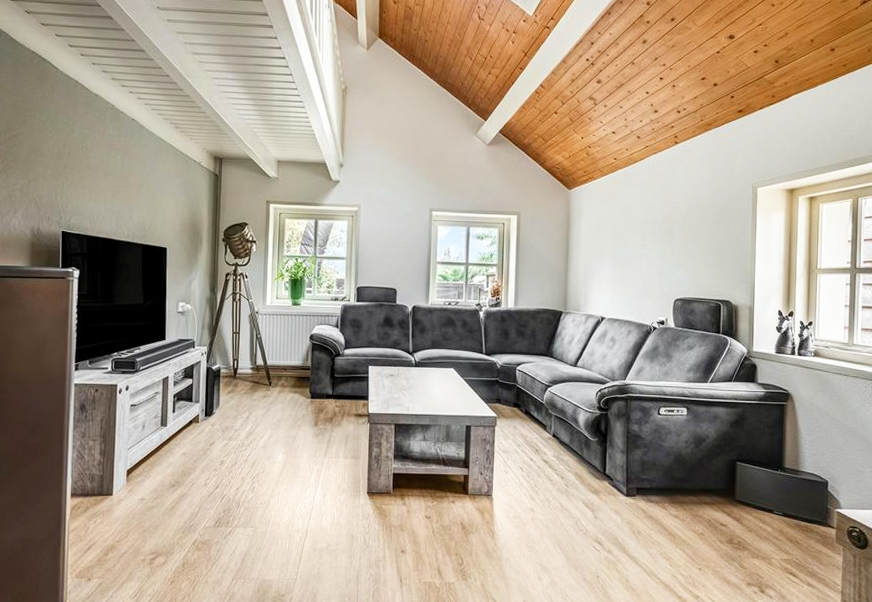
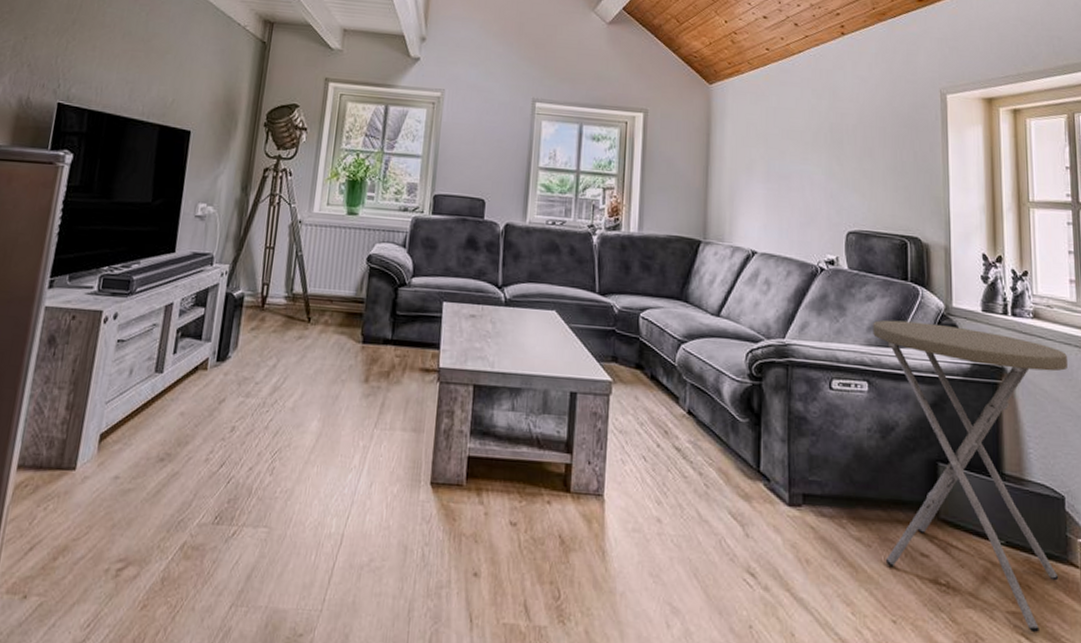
side table: none [692,363,838,572] -> present [873,320,1067,634]

